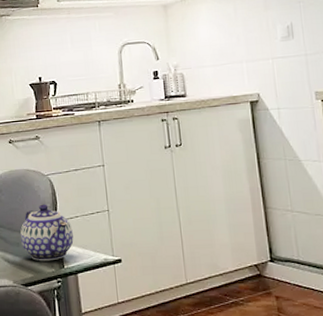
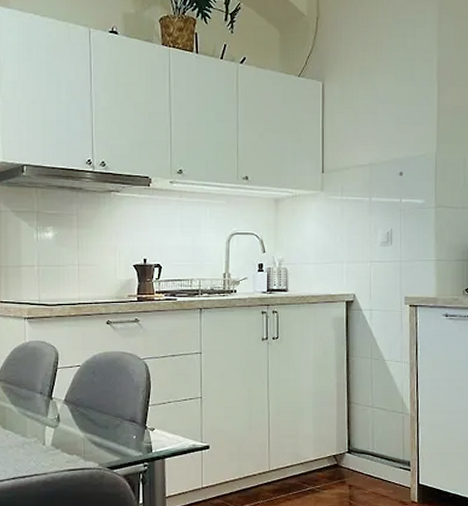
teapot: present [20,204,74,261] -> none [111,388,164,445]

